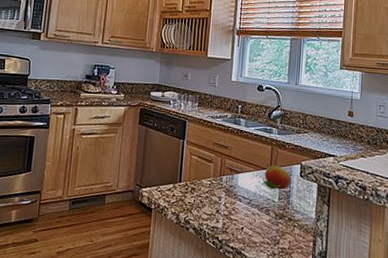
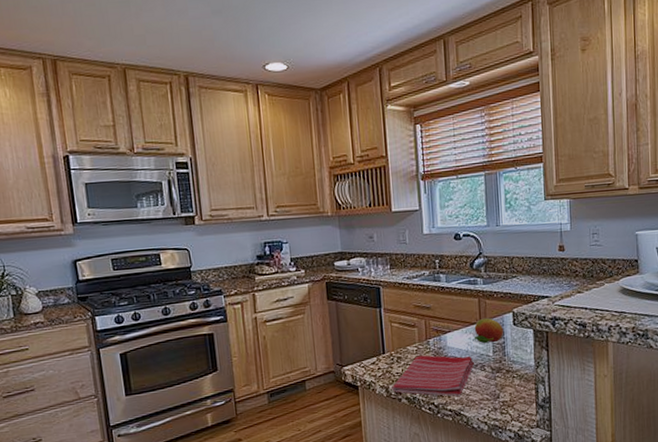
dish towel: none [182,190,260,236] -> present [392,355,474,397]

